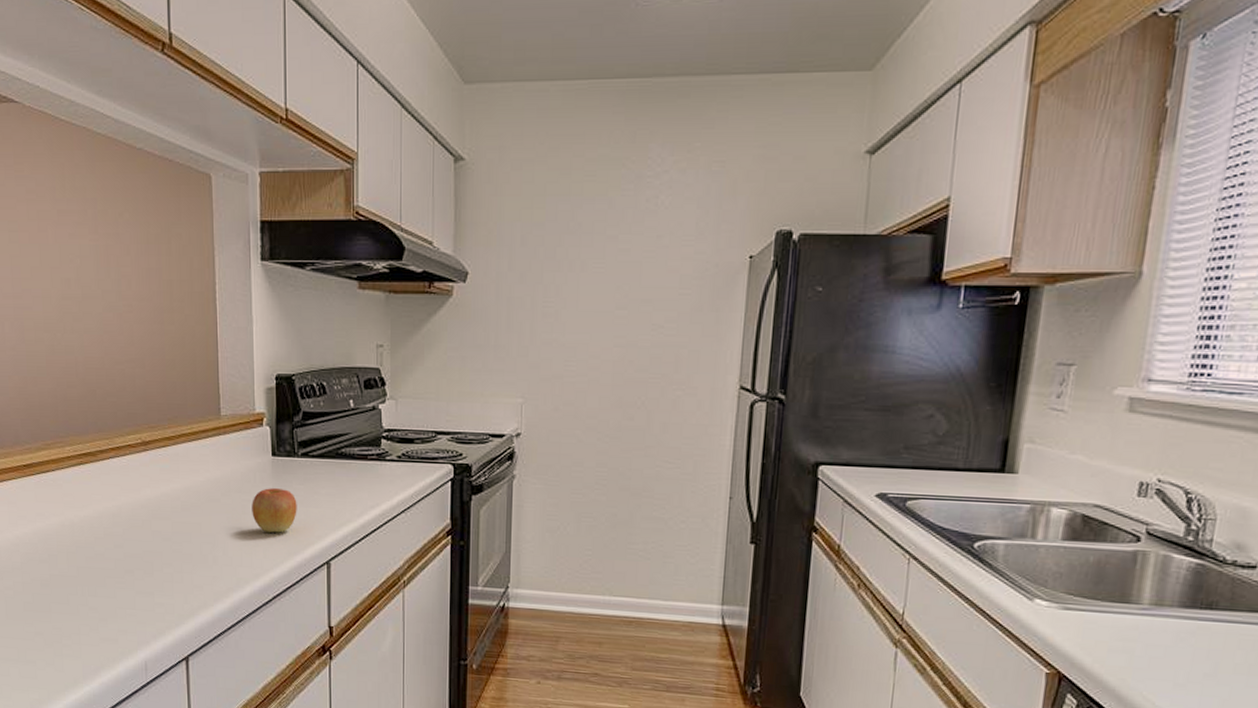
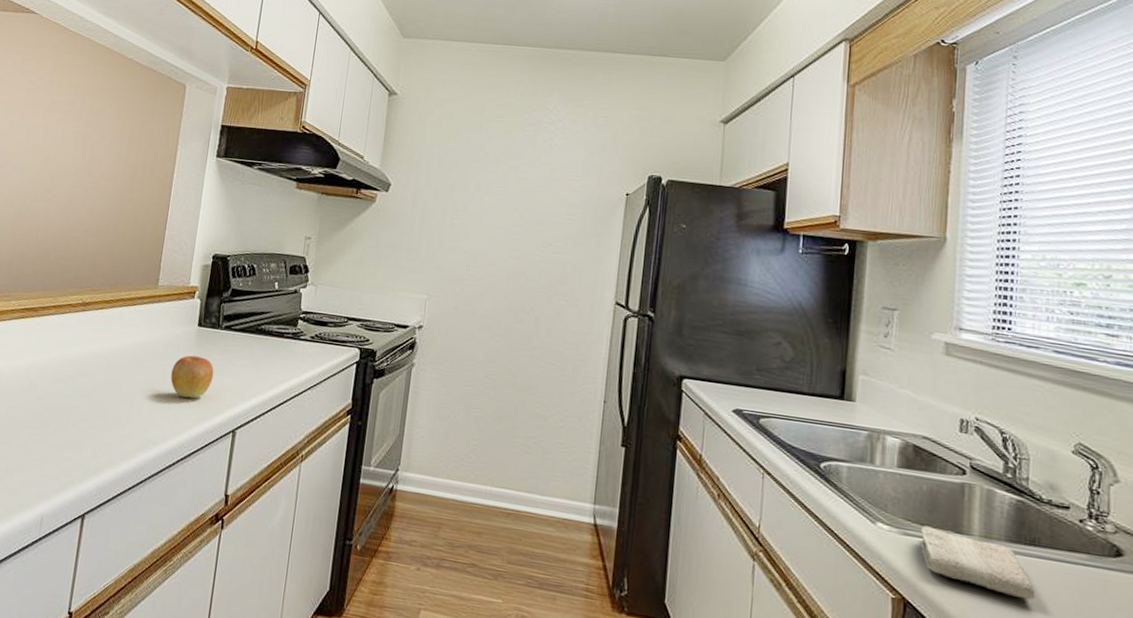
washcloth: none [1082,598,1206,664] -> present [920,525,1035,600]

